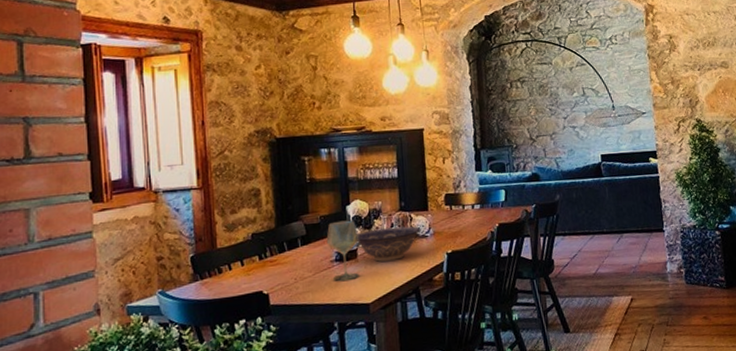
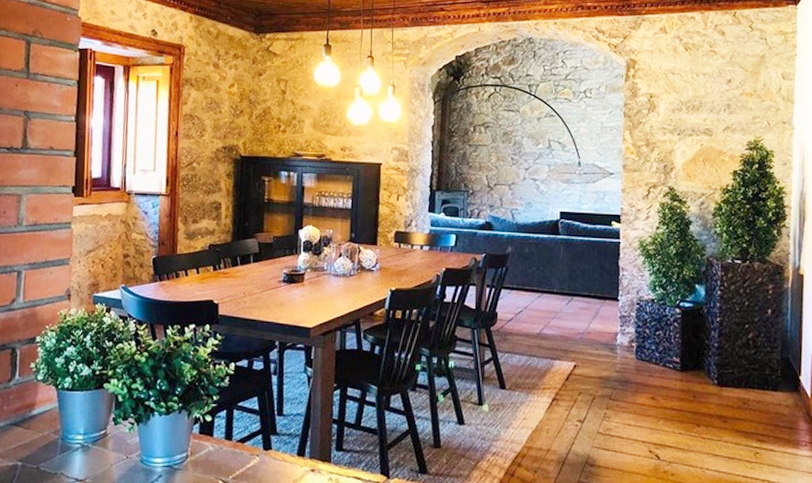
wine glass: present [326,220,360,281] -> none [276,243,308,302]
decorative bowl: present [357,226,421,262] -> none [306,256,368,289]

